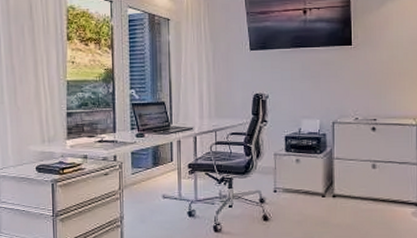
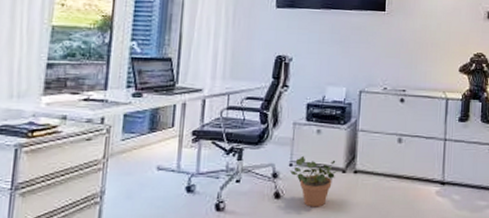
potted plant: none [274,182,318,228] -> present [289,155,338,207]

